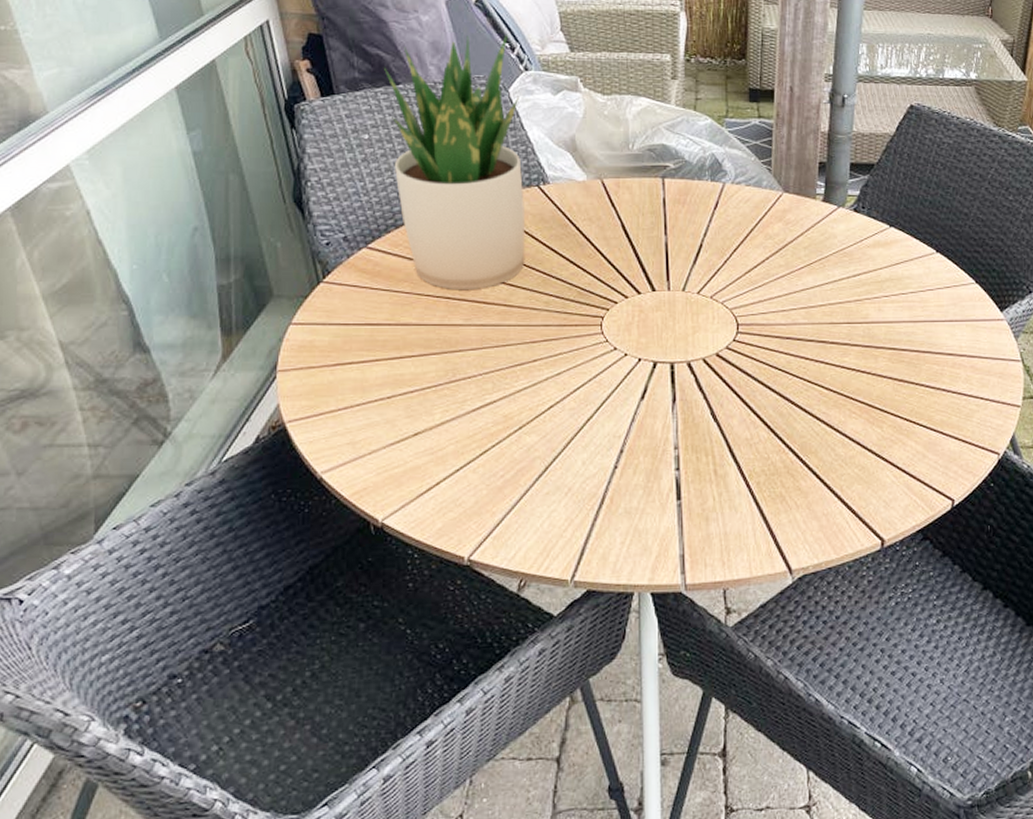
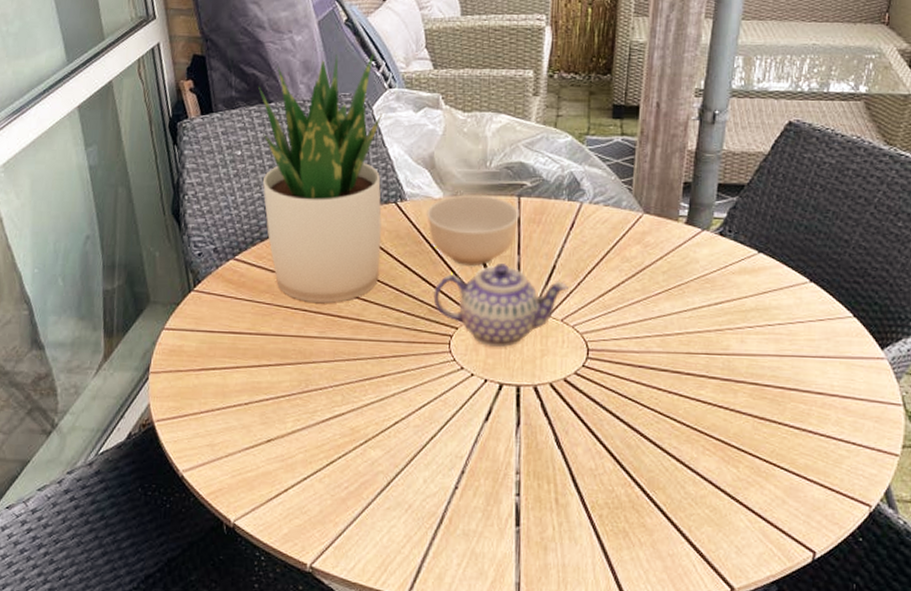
bowl: none [571,177,664,247] -> present [427,195,519,266]
teapot: none [582,244,716,327] -> present [433,264,568,348]

